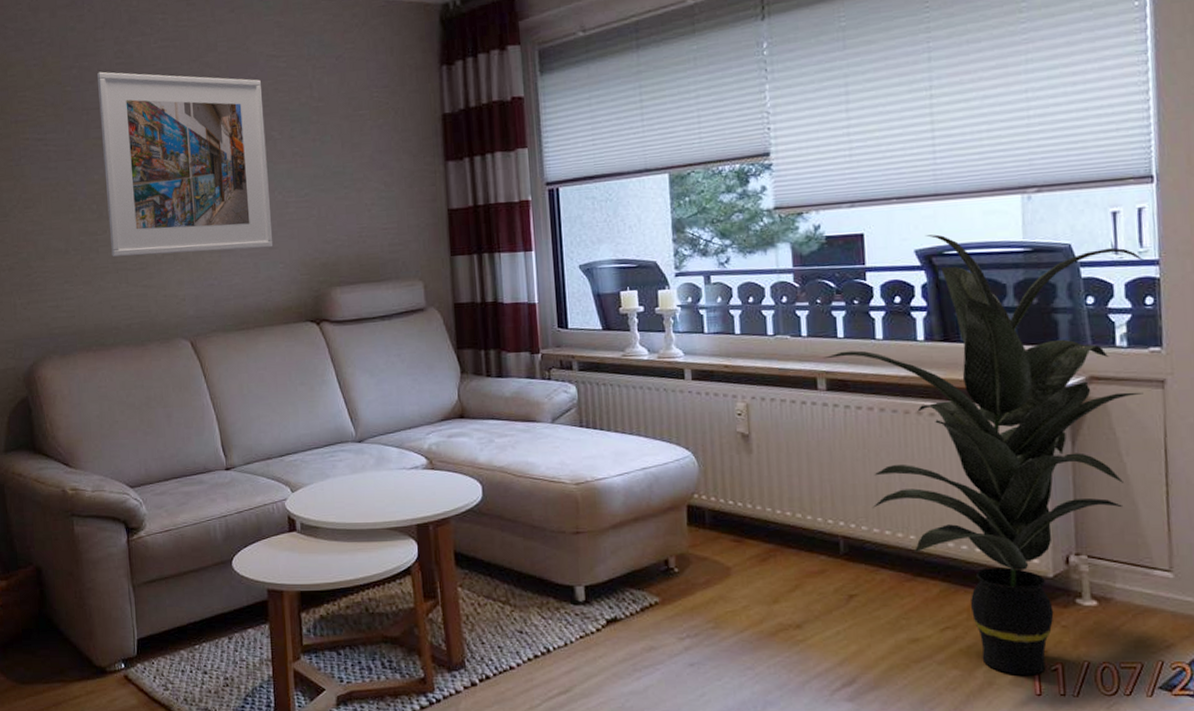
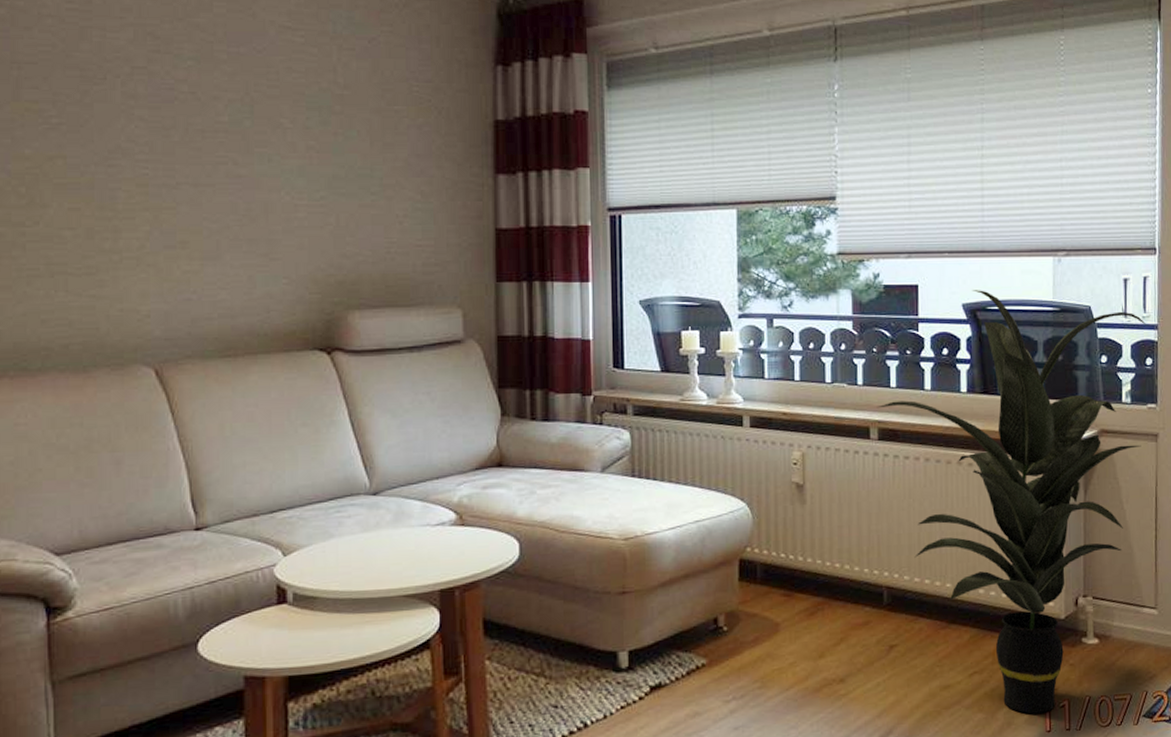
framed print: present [97,71,274,257] -> none [38,16,276,259]

